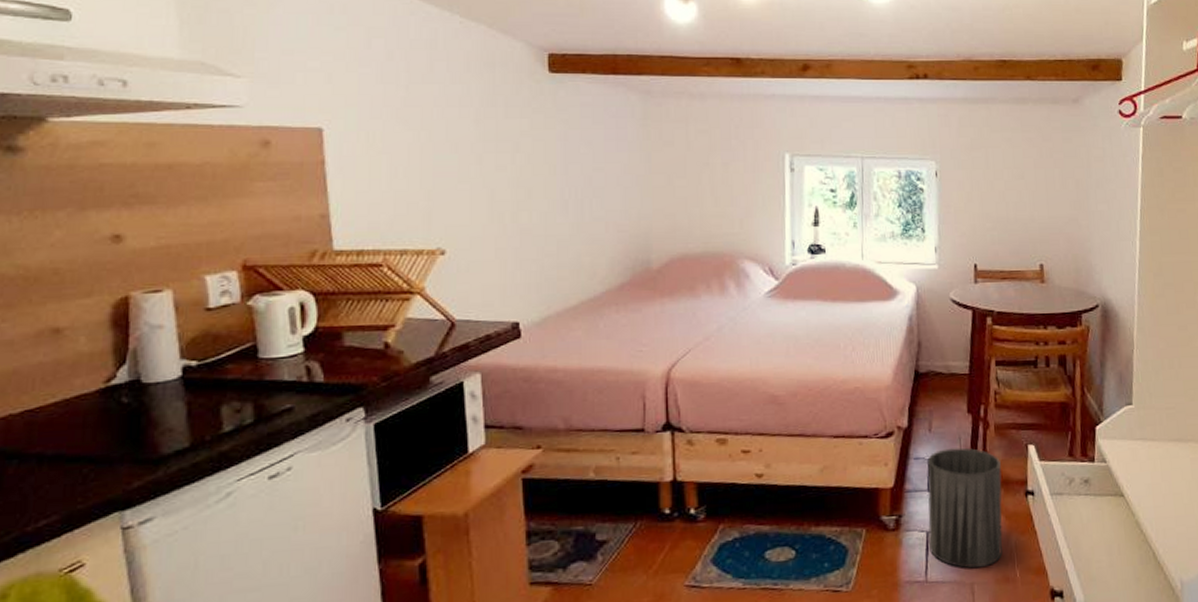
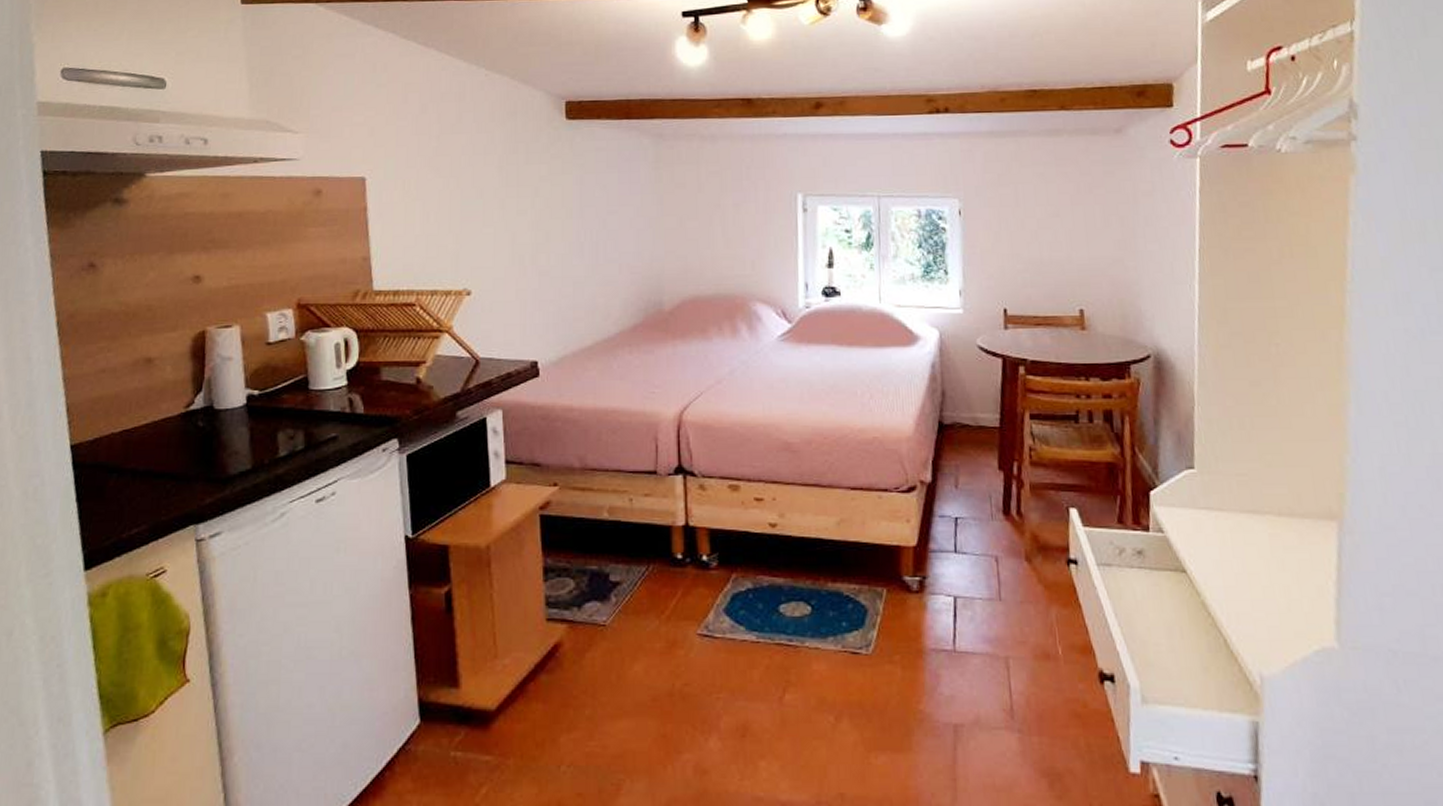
trash can: present [927,447,1003,569] -> none [954,507,1041,641]

